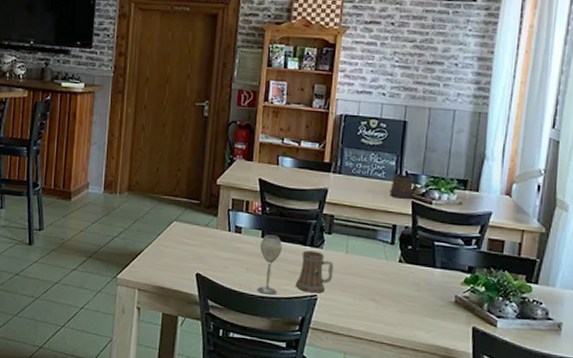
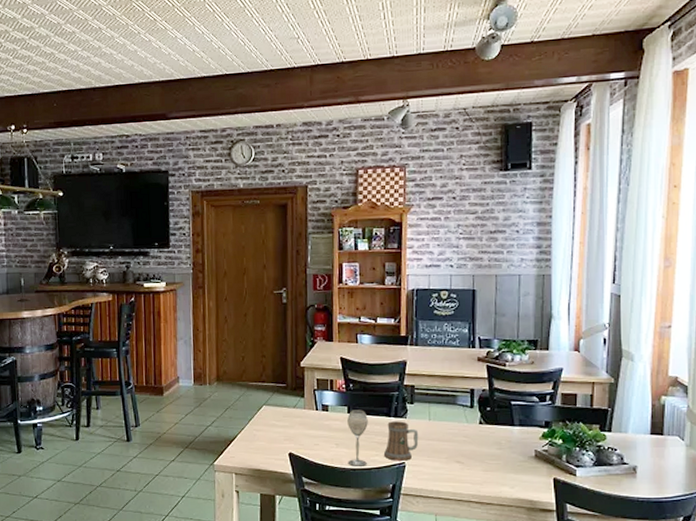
beer mug: present [390,174,417,199] -> none [465,340,490,364]

